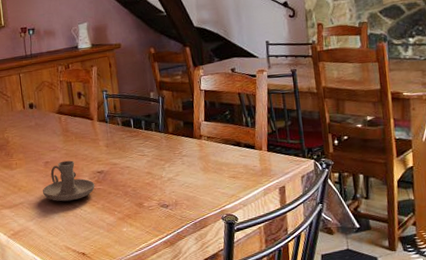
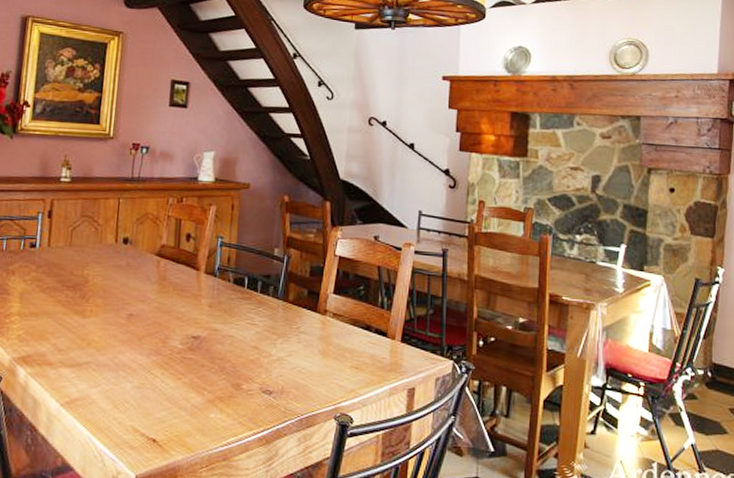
candle holder: present [43,160,95,202] -> none [118,316,186,369]

